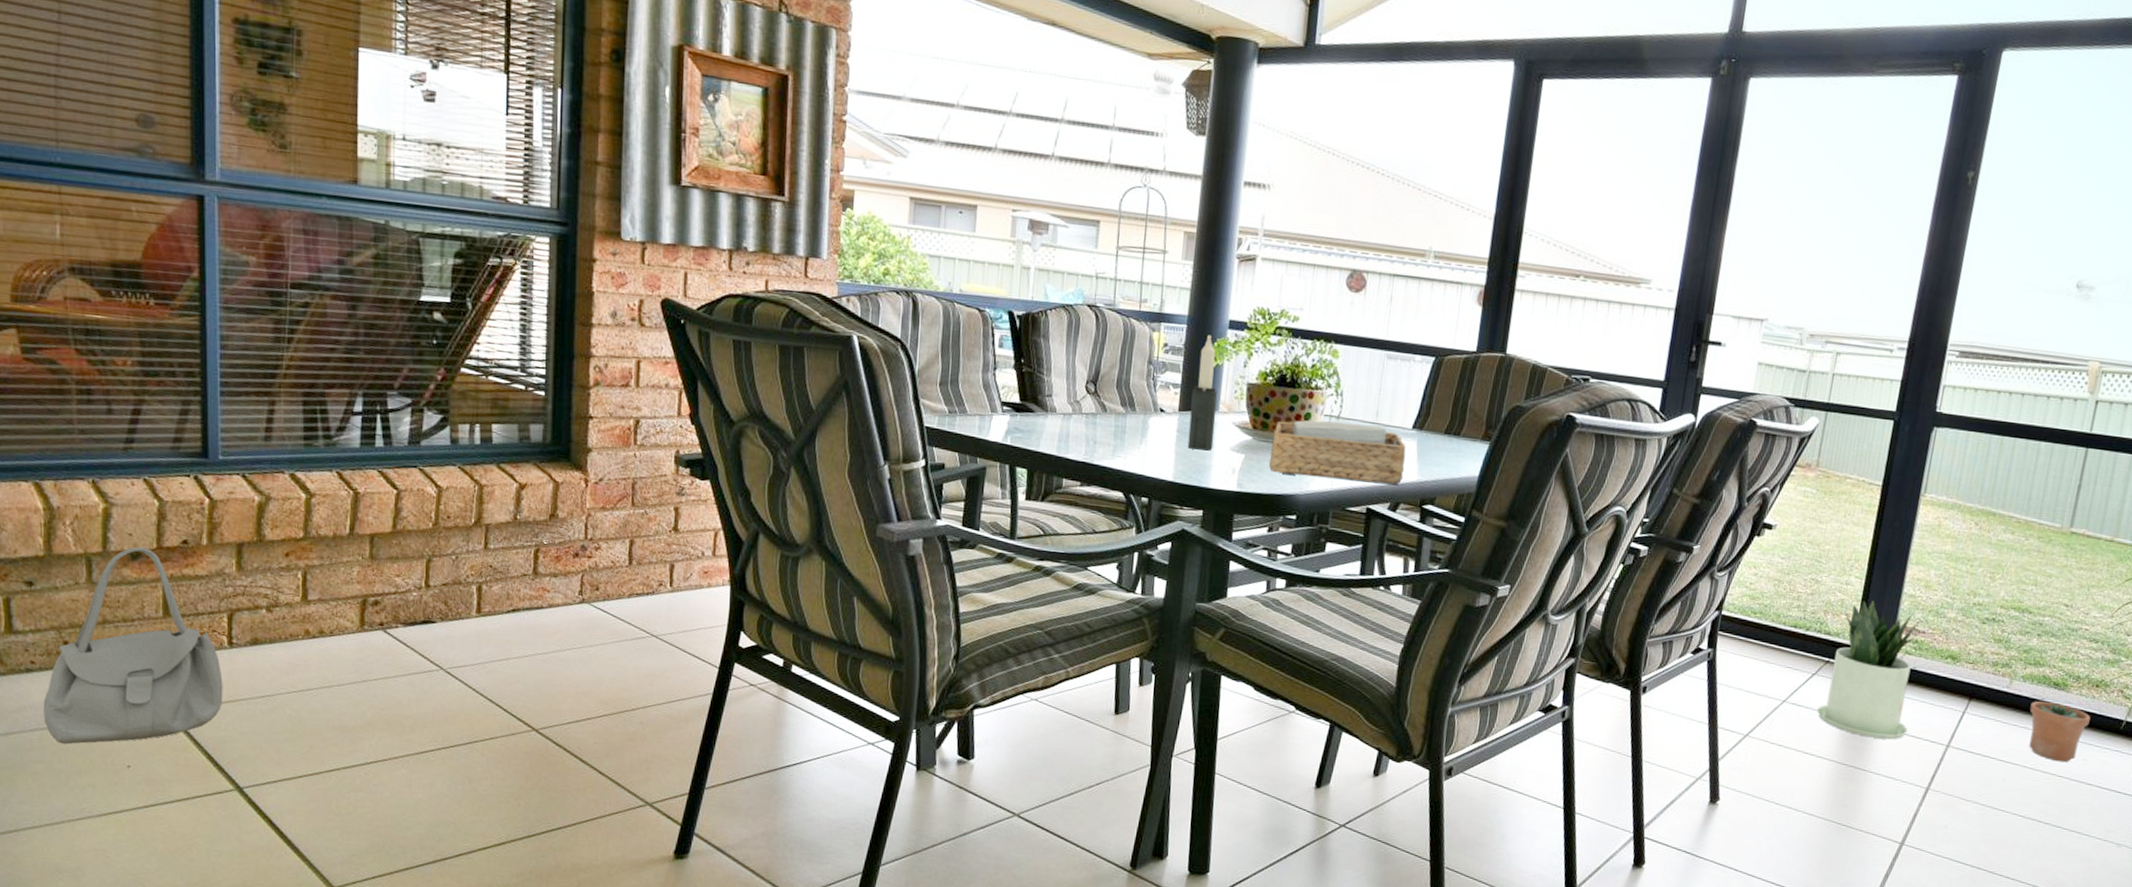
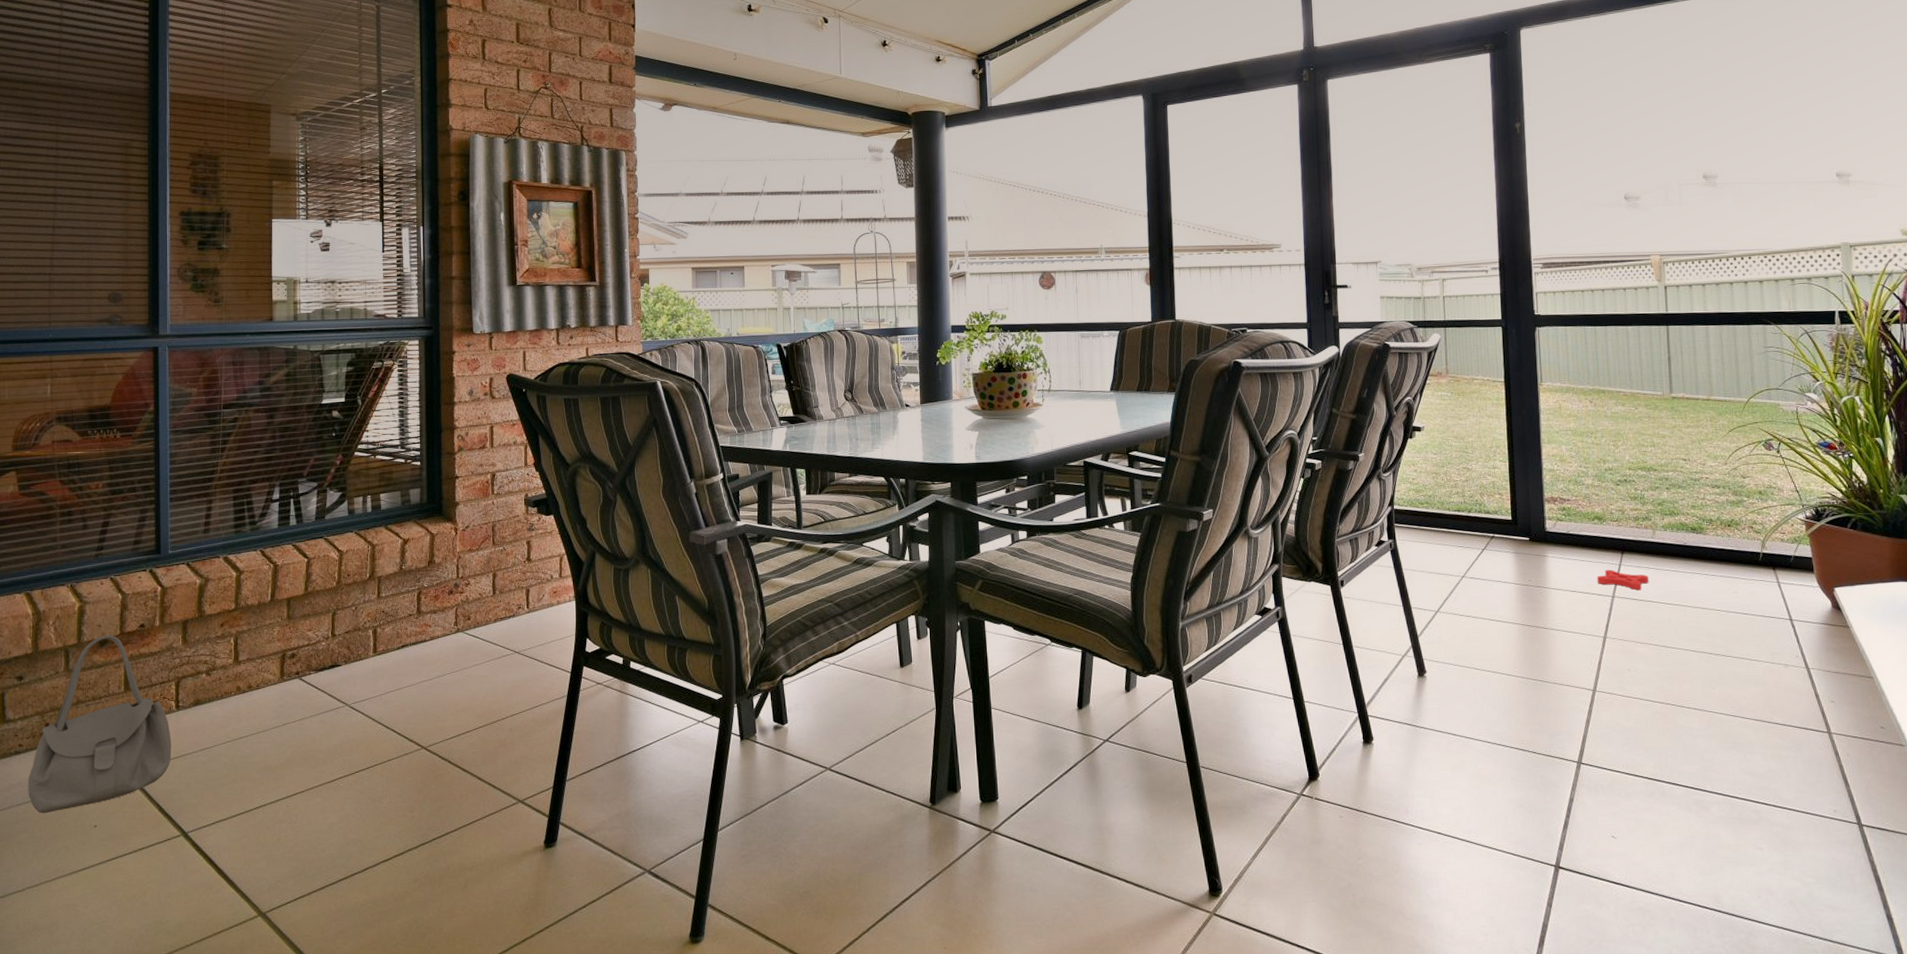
candle: present [1187,335,1217,451] -> none [929,340,952,433]
napkin holder: present [1269,420,1406,485] -> none [998,393,1110,443]
planter: present [1817,600,1920,740] -> none [1493,479,1575,599]
dog toy: none [1934,715,1993,743] -> present [1597,569,1649,590]
planter: present [2029,701,2091,762] -> none [1676,545,1731,597]

